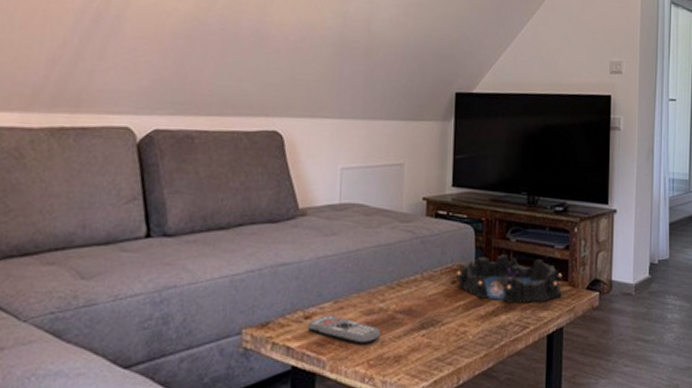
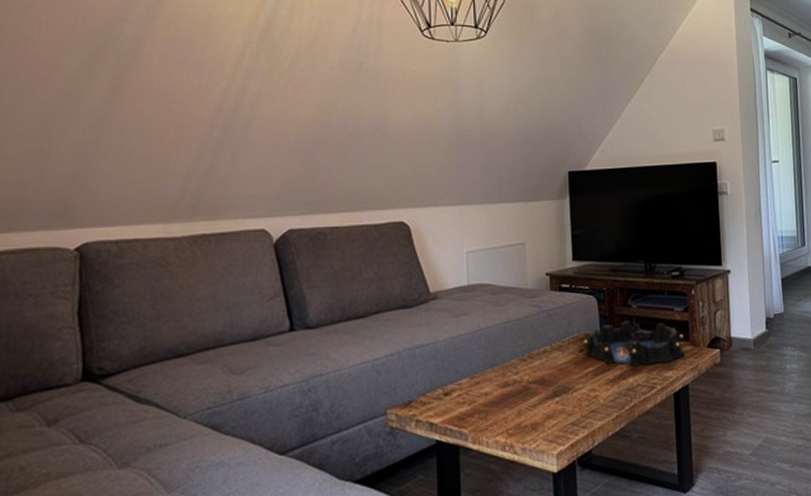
remote control: present [307,314,381,345] -> none [447,389,517,416]

